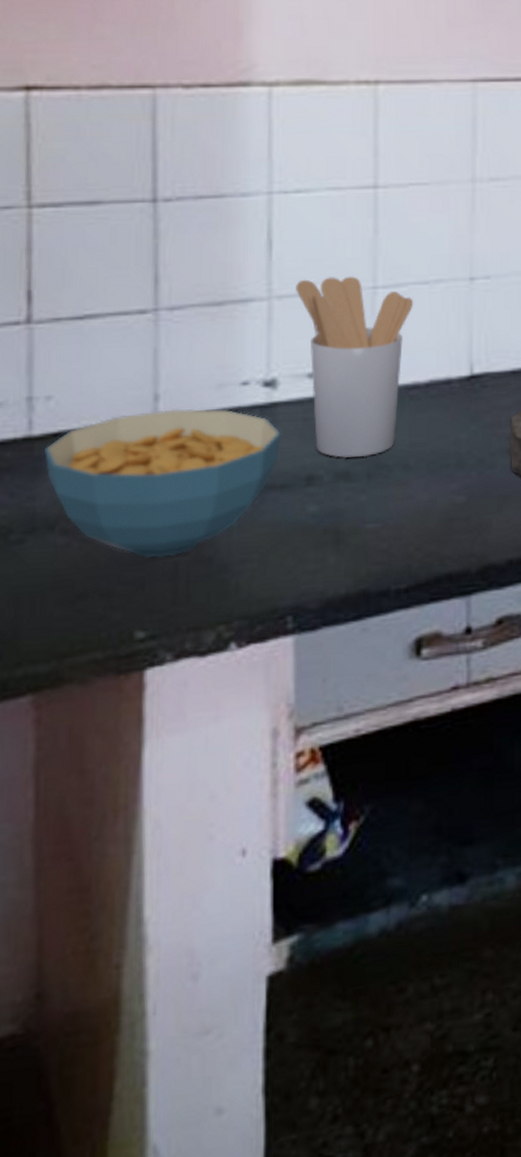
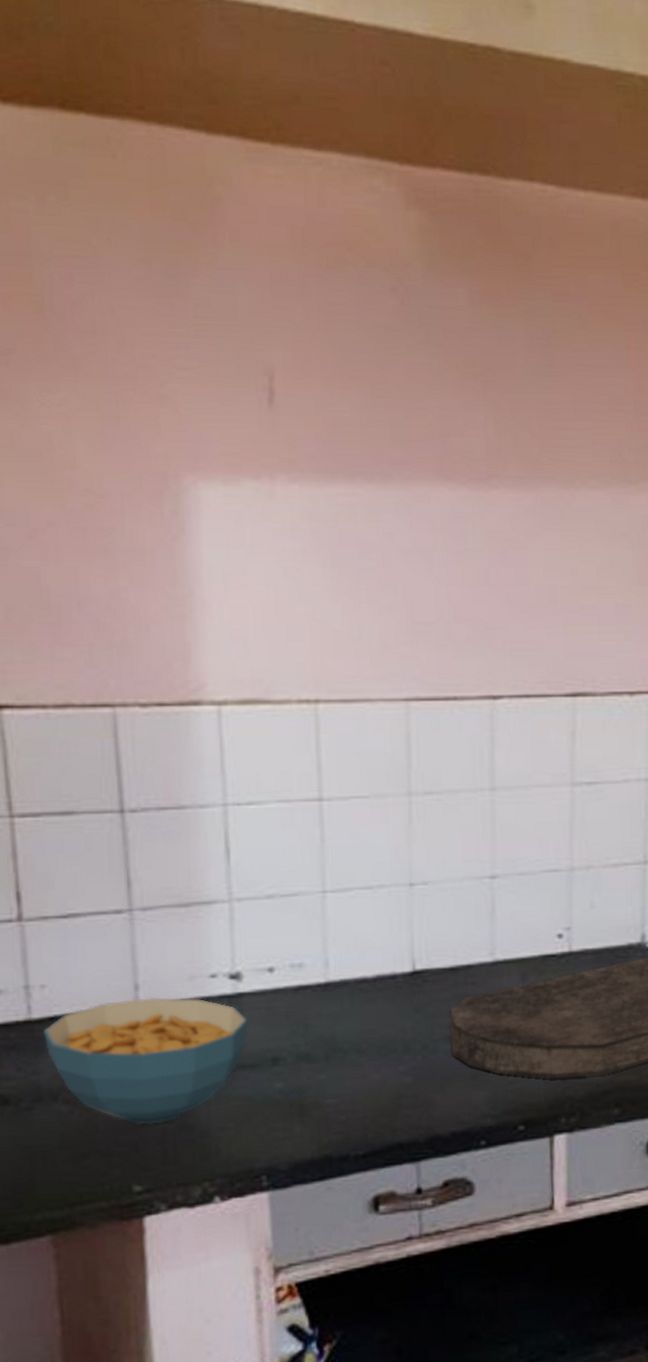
utensil holder: present [294,276,414,459] -> none [252,881,360,1043]

